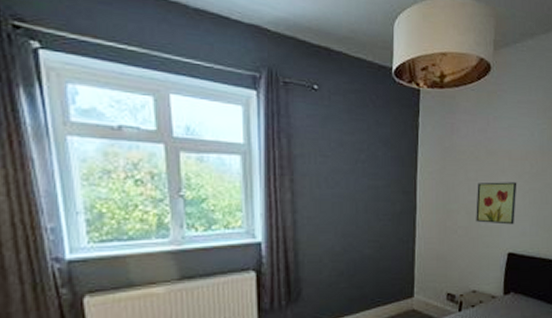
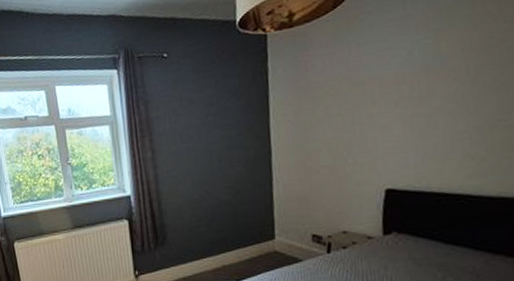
wall art: present [476,182,517,225] -> none [340,110,393,160]

